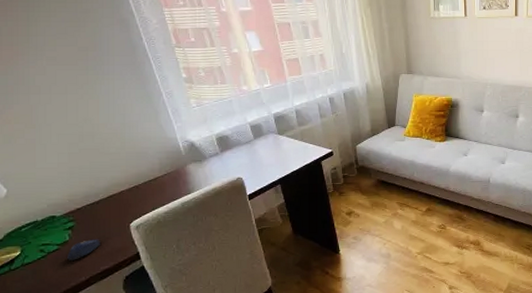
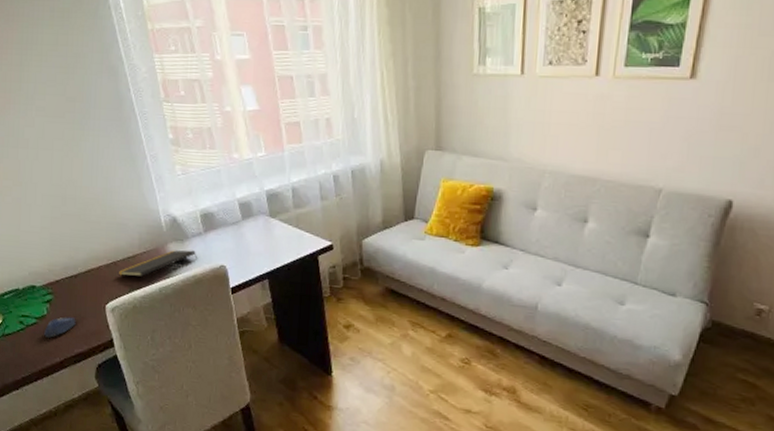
notepad: none [140,168,215,197] -> present [118,250,197,277]

